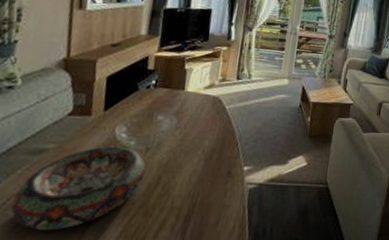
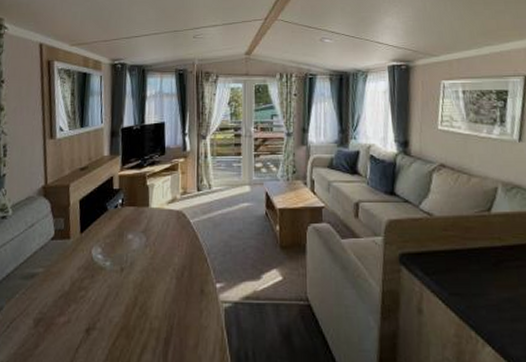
decorative bowl: present [11,146,146,231] -> none [14,268,123,353]

